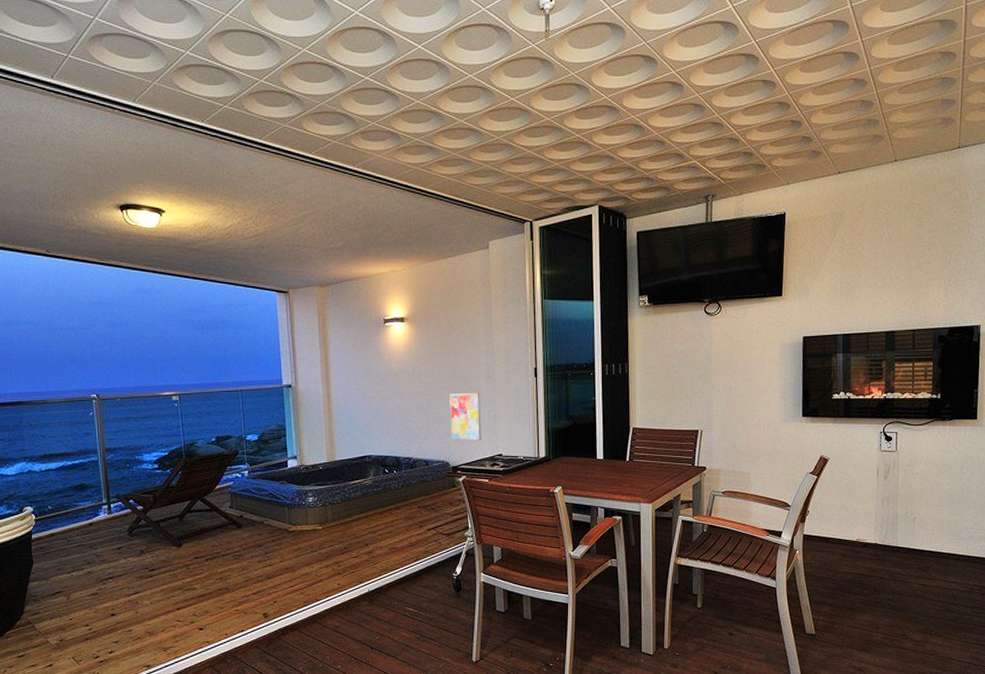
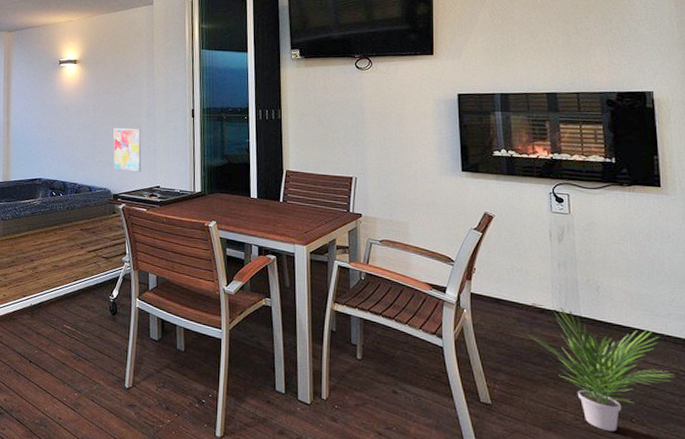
potted plant: none [848,541,970,645] -> present [525,308,675,432]

